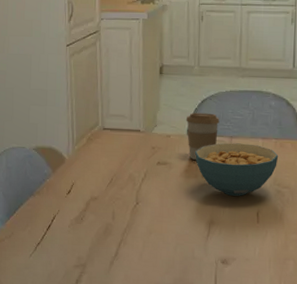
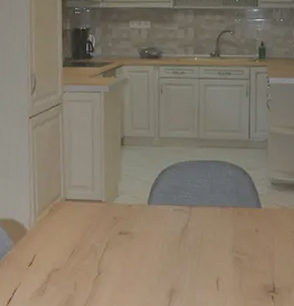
coffee cup: present [185,112,220,160] -> none [146,182,180,229]
cereal bowl: present [195,143,279,196] -> none [156,211,237,264]

